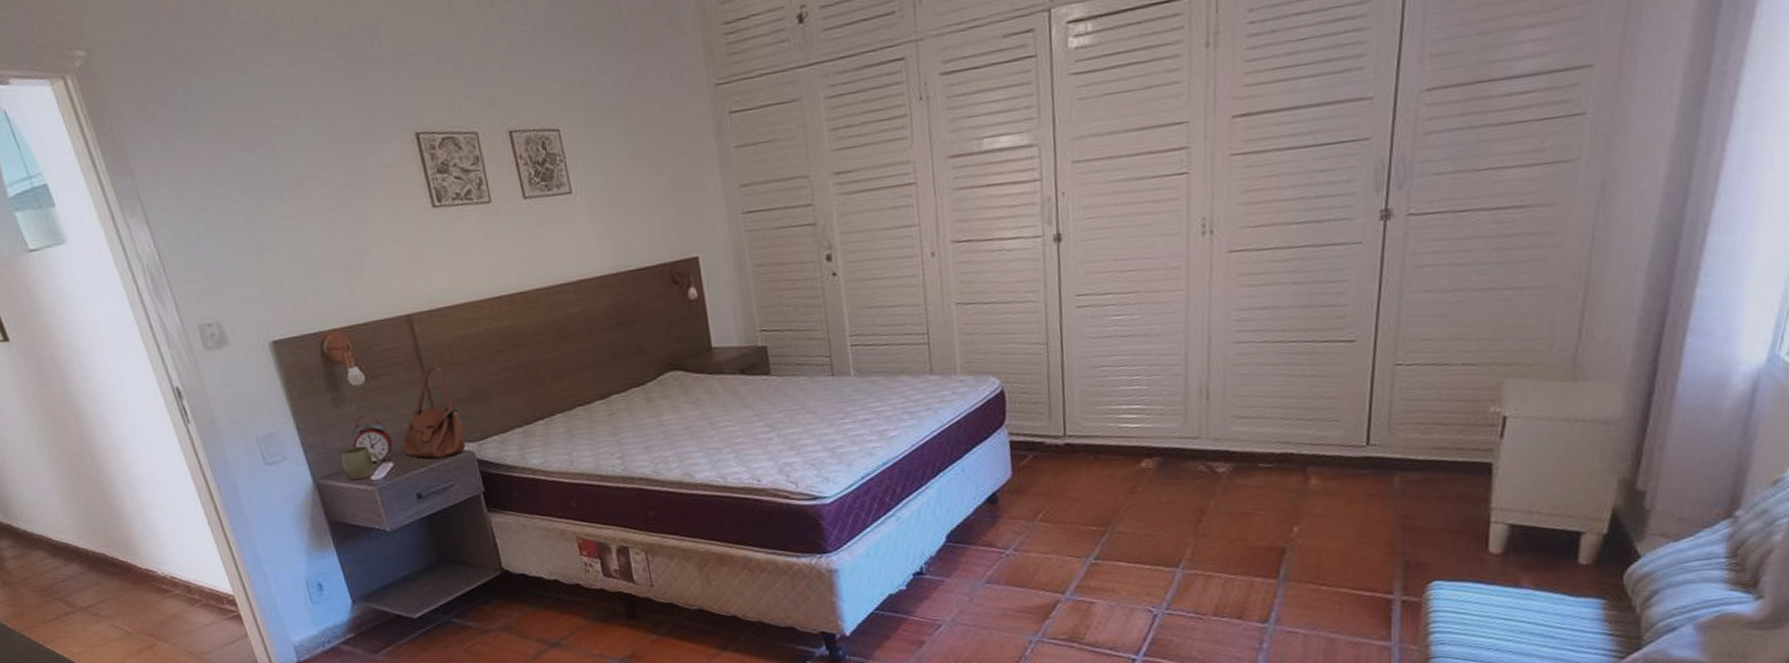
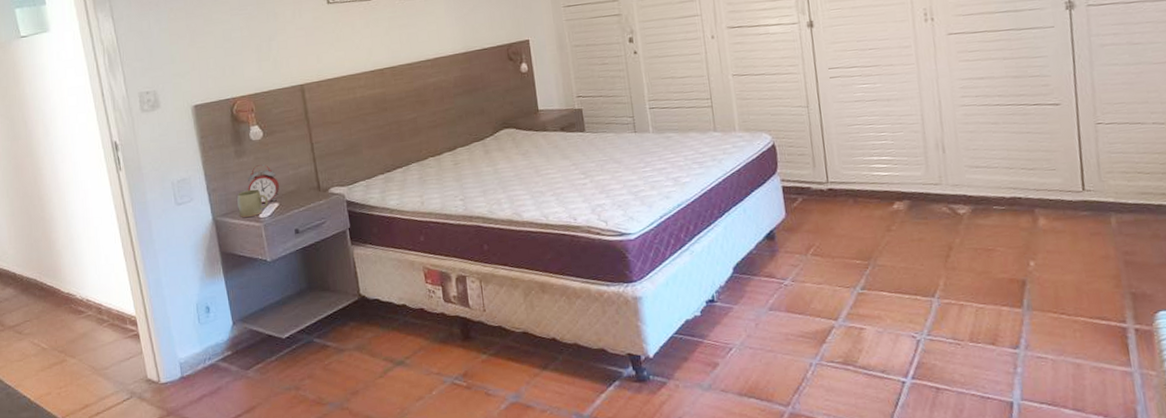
handbag: present [403,366,466,460] -> none [287,125,338,201]

